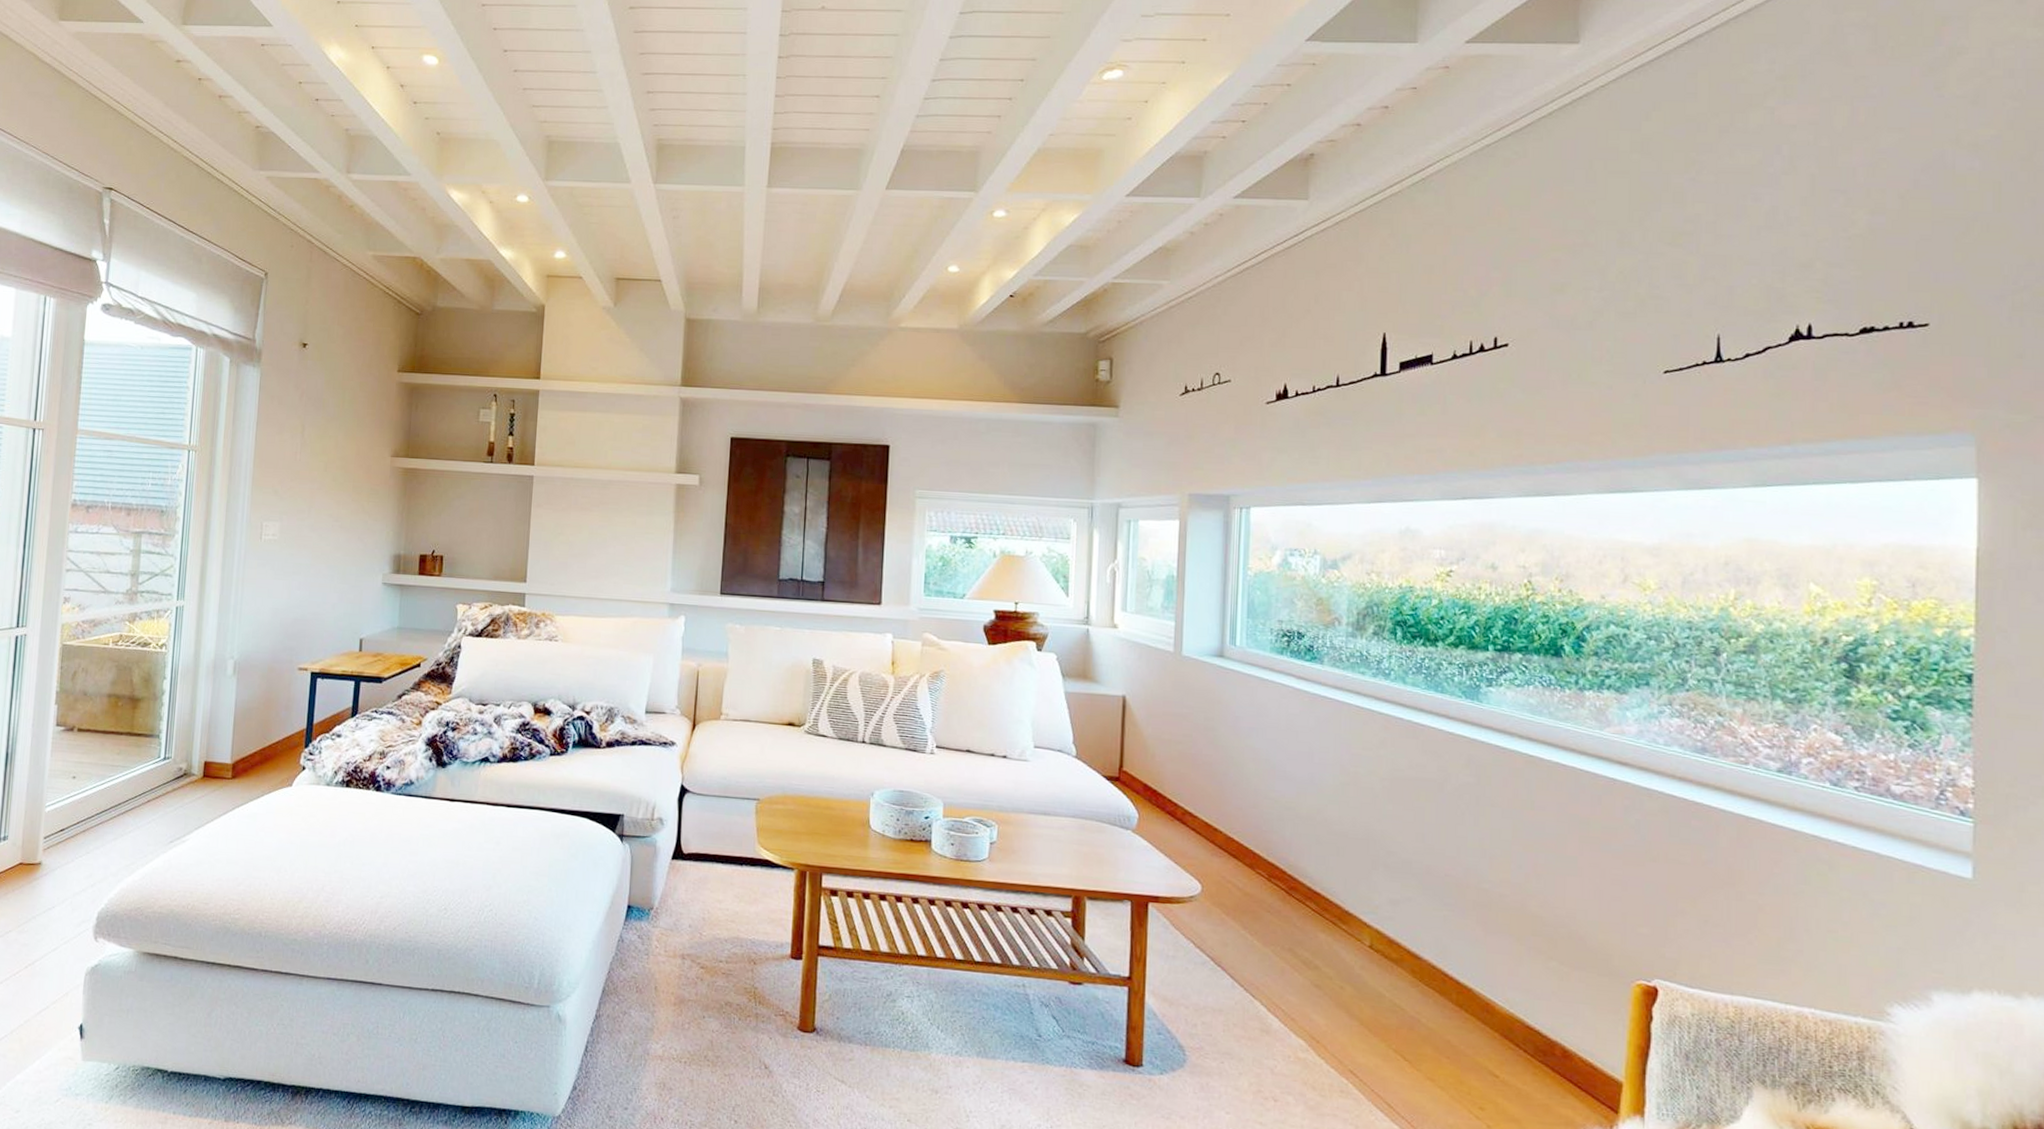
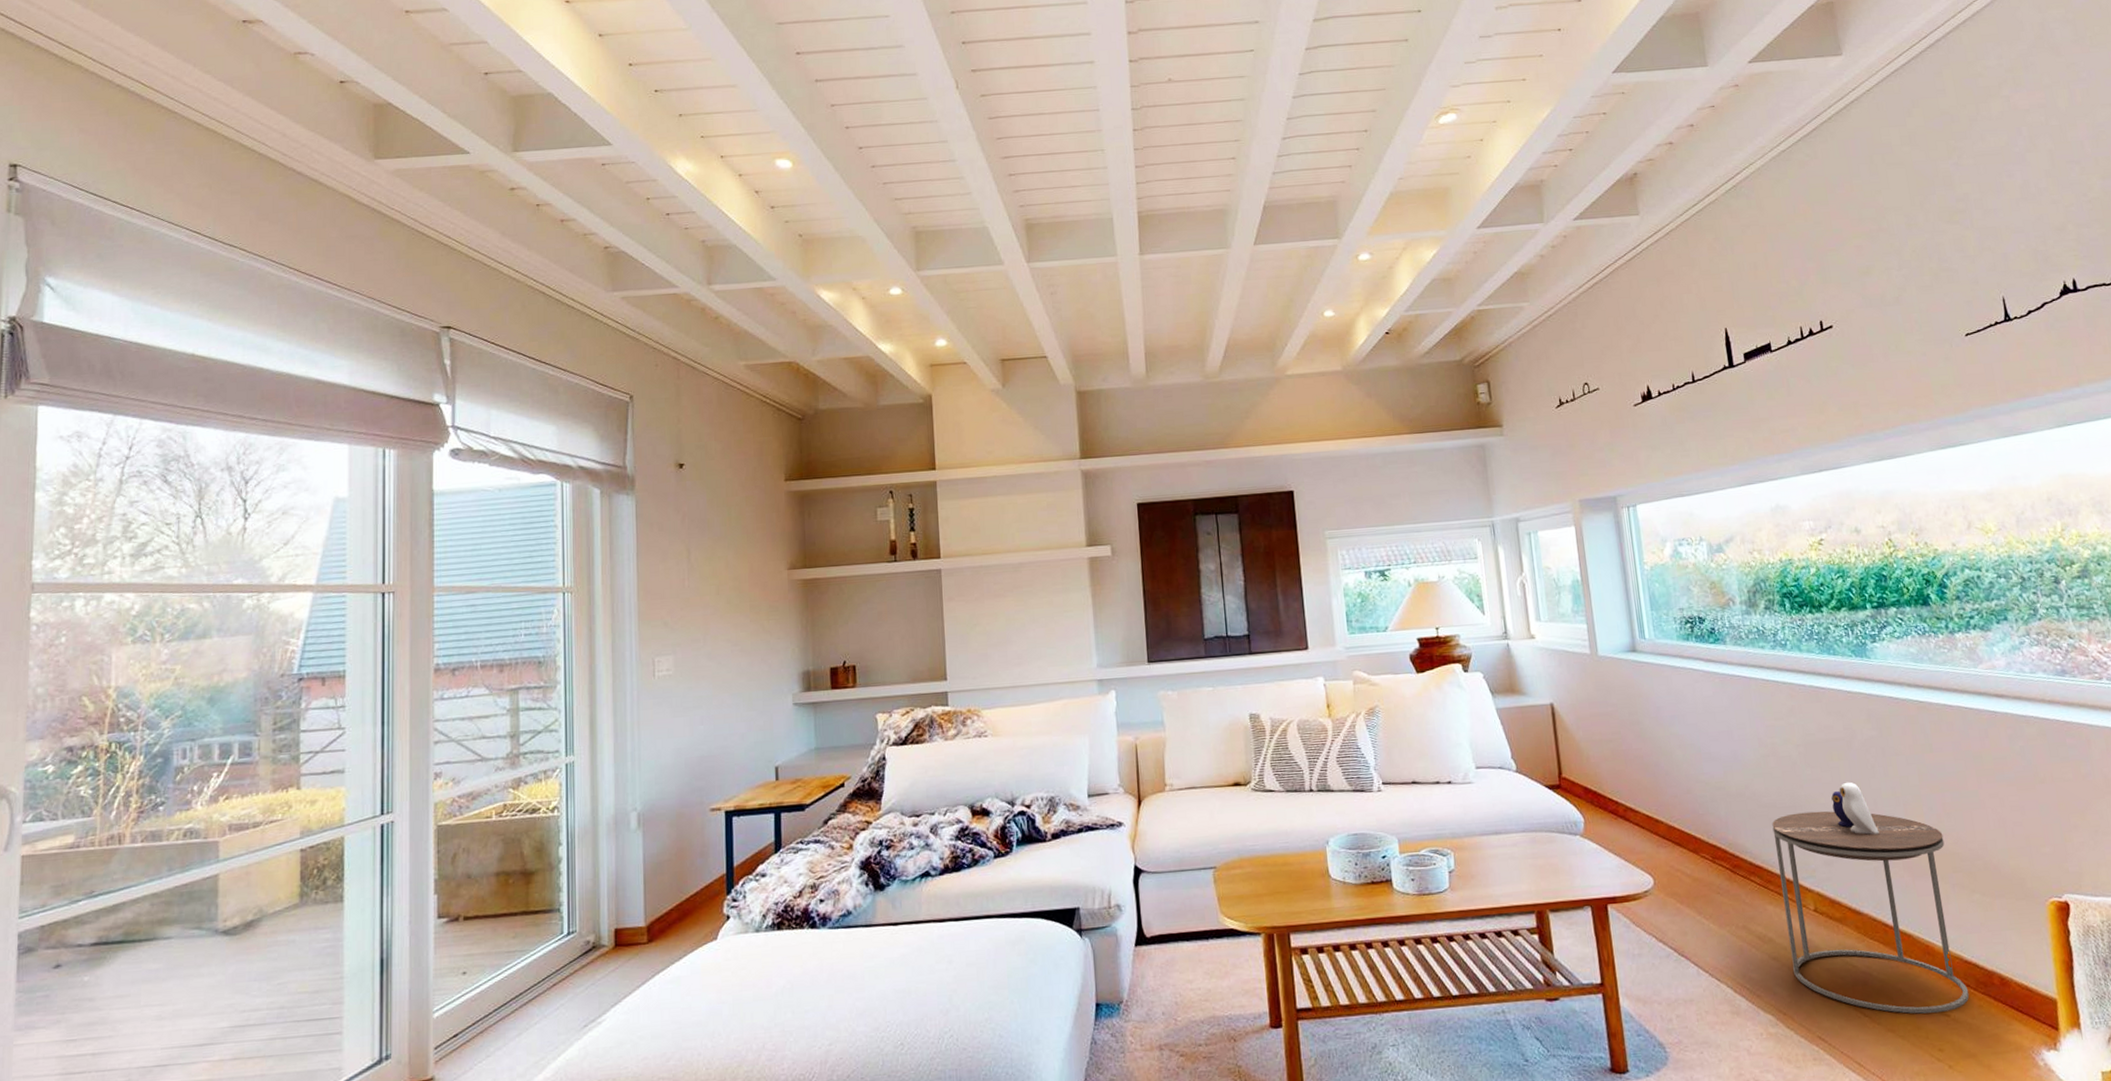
side table: none [1335,824,1528,1072] -> present [1772,782,1970,1014]

